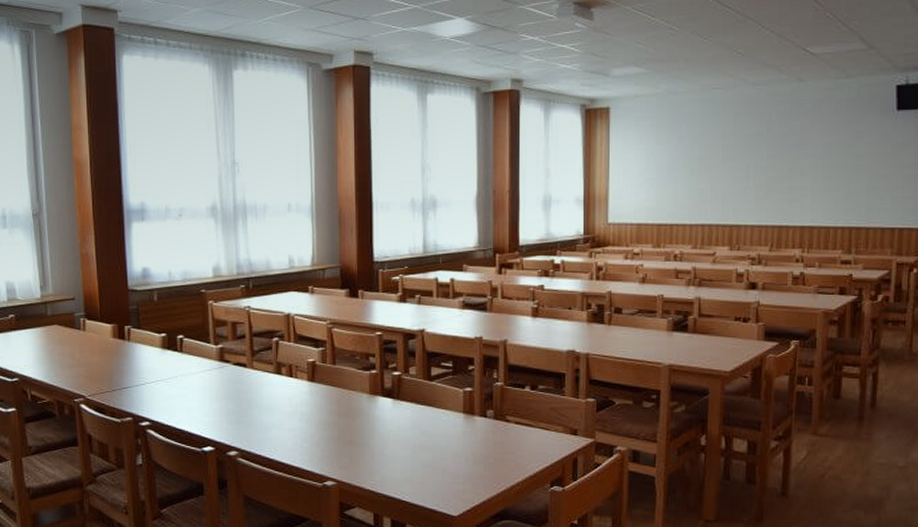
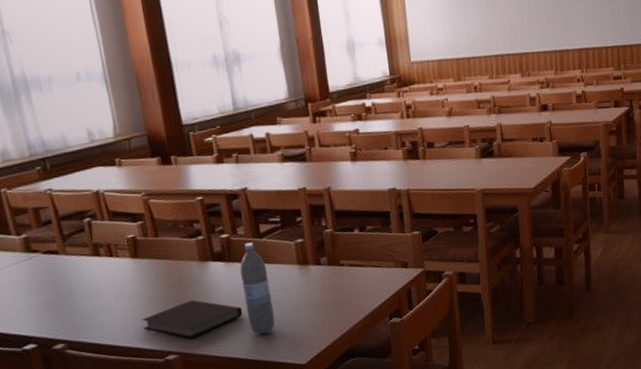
notebook: none [308,430,403,469] -> present [142,299,243,339]
water bottle: none [407,383,433,478] -> present [240,242,275,334]

